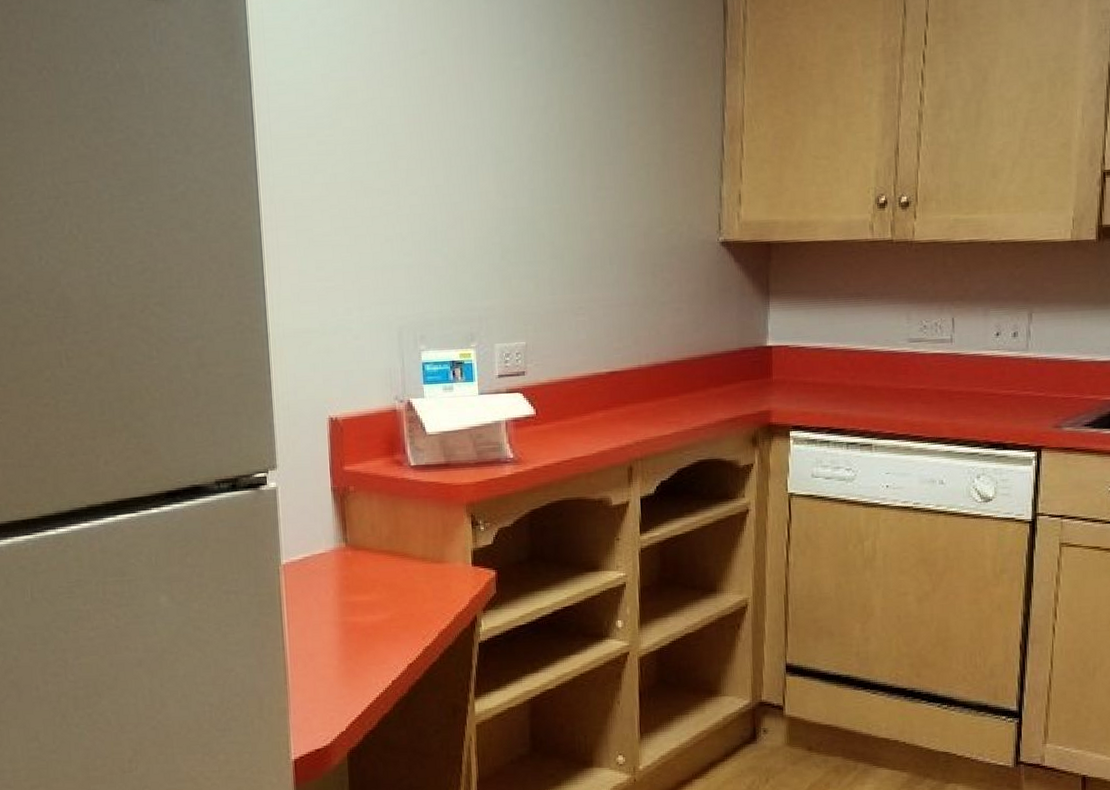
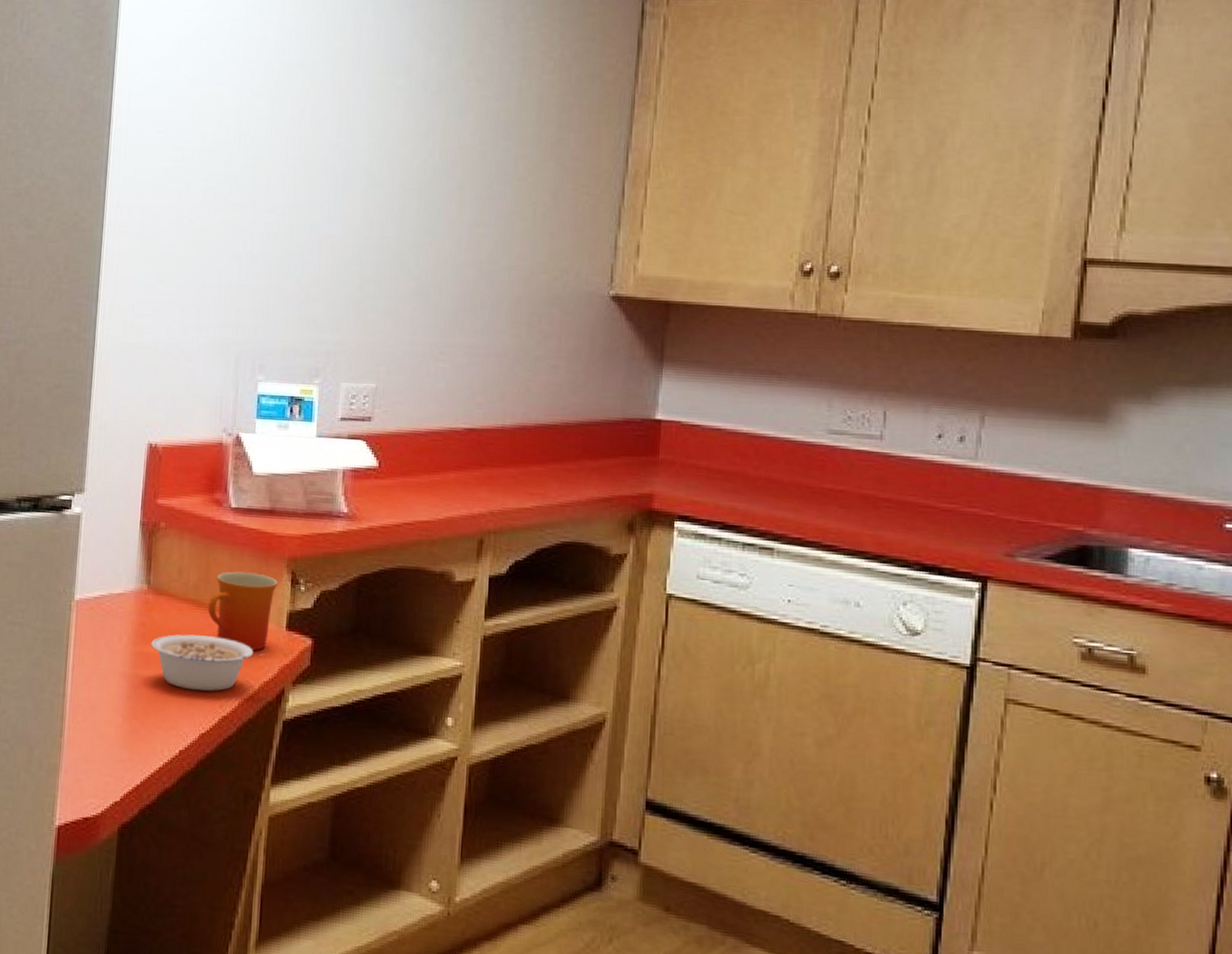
legume: none [355,579,457,628] -> present [151,634,265,691]
mug: none [402,520,461,587] -> present [208,571,279,650]

